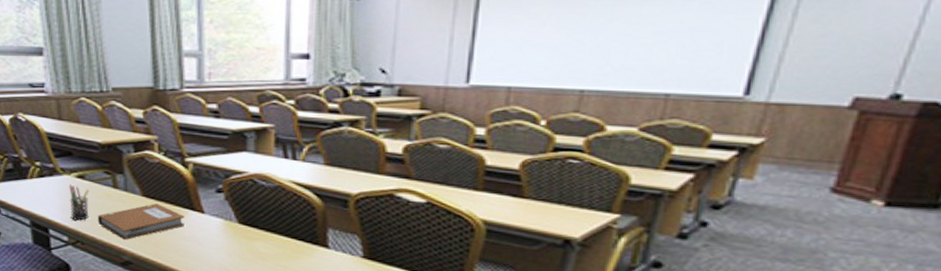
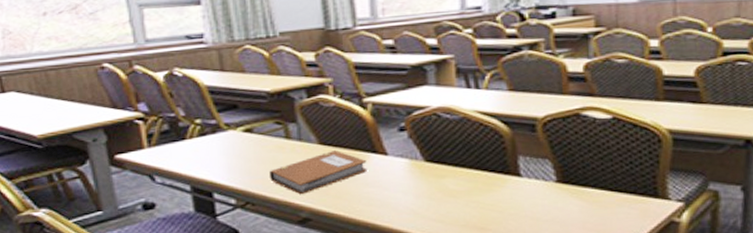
pen holder: present [69,184,89,222] -> none [235,140,259,181]

